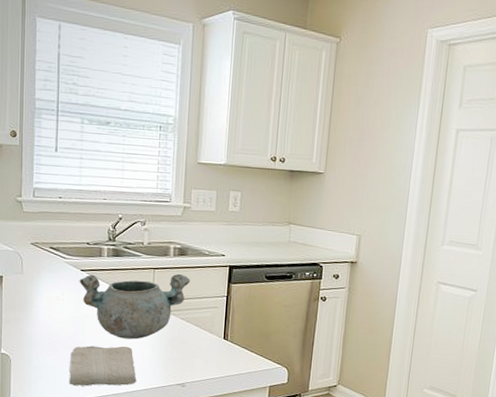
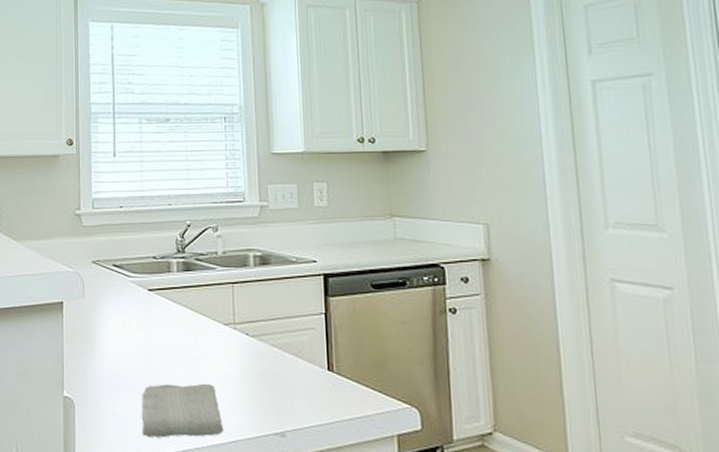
decorative bowl: present [79,273,190,340] -> none [147,287,277,374]

